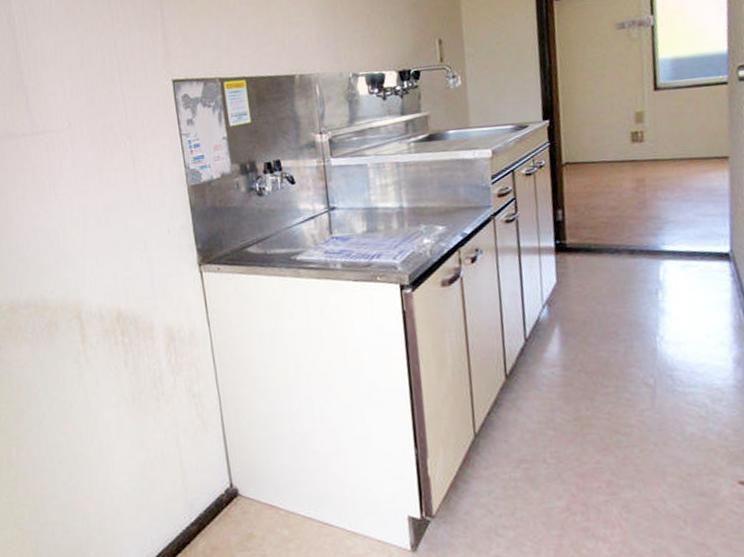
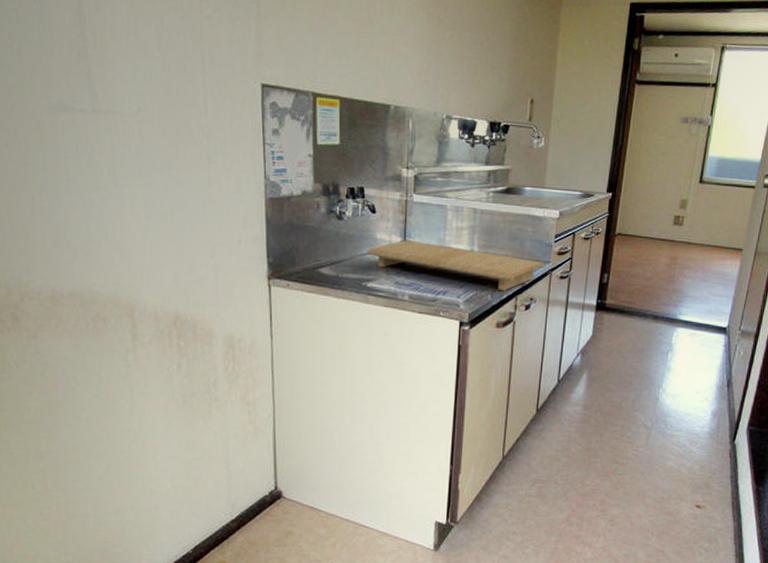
cutting board: none [291,205,485,246] -> present [367,240,544,291]

